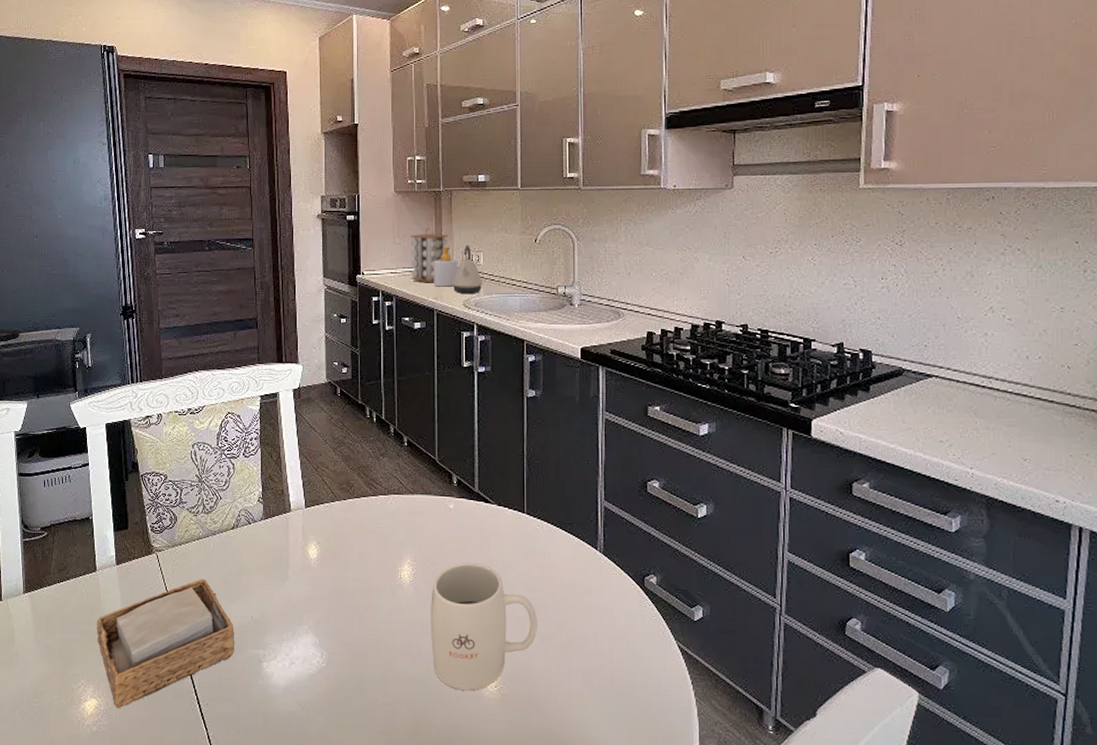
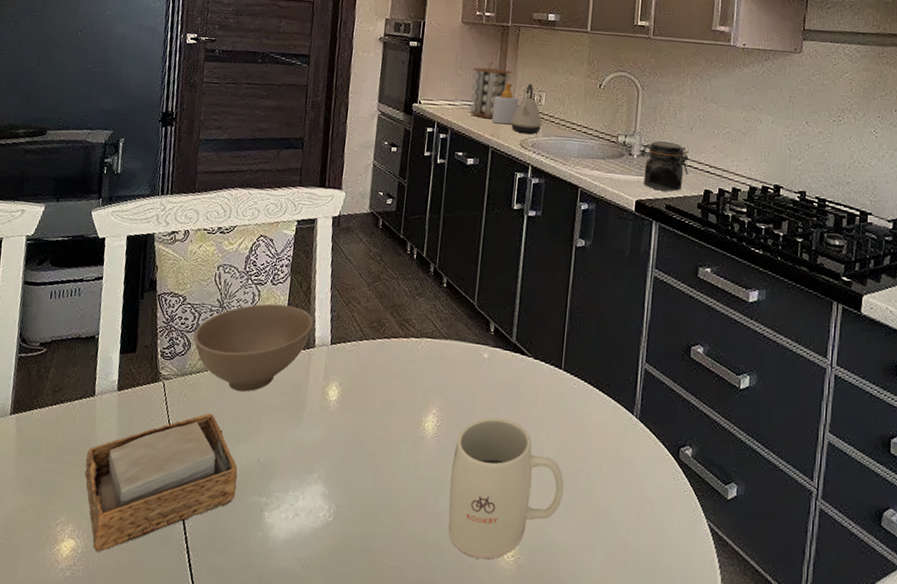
bowl: none [178,475,287,557] -> present [193,303,314,392]
jar: none [581,289,629,336] -> present [640,141,689,192]

